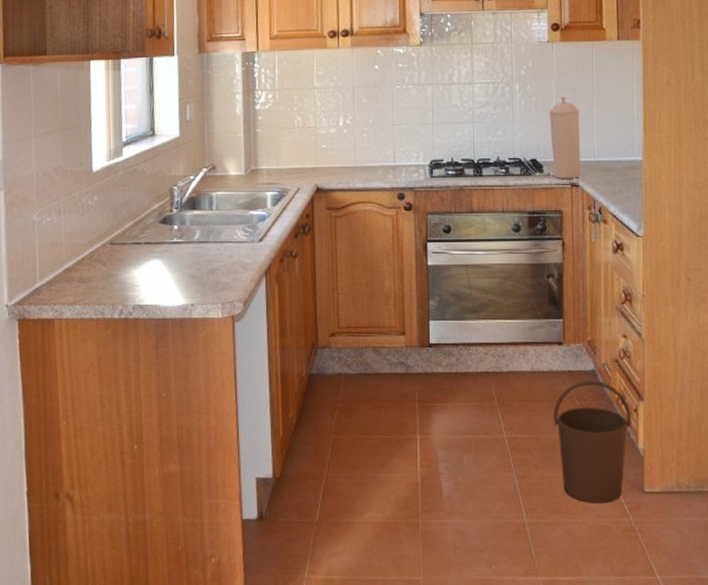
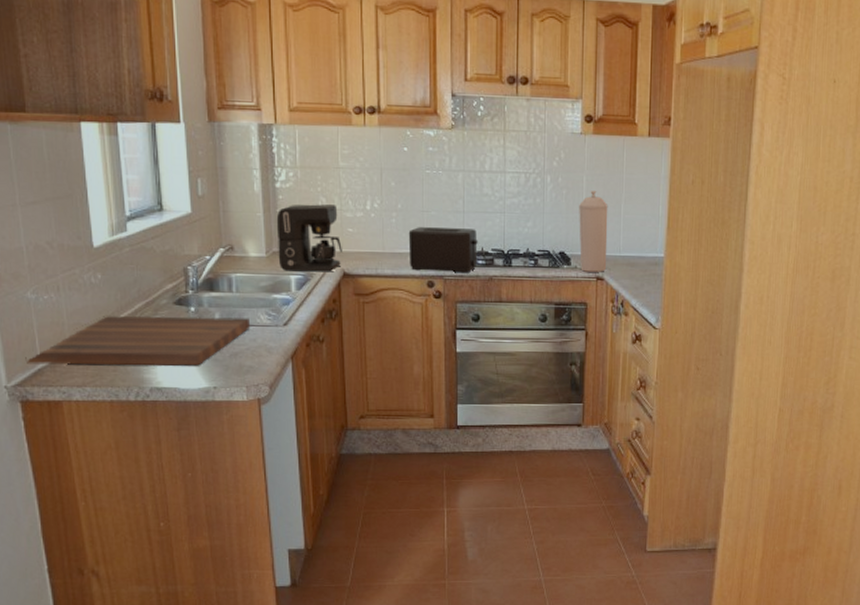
cutting board: none [26,235,228,284] -> present [25,316,251,366]
coffee maker: none [255,123,316,188] -> present [276,204,342,272]
toaster: none [379,140,448,185] -> present [408,227,478,274]
bucket: present [554,381,631,504] -> none [571,458,639,562]

